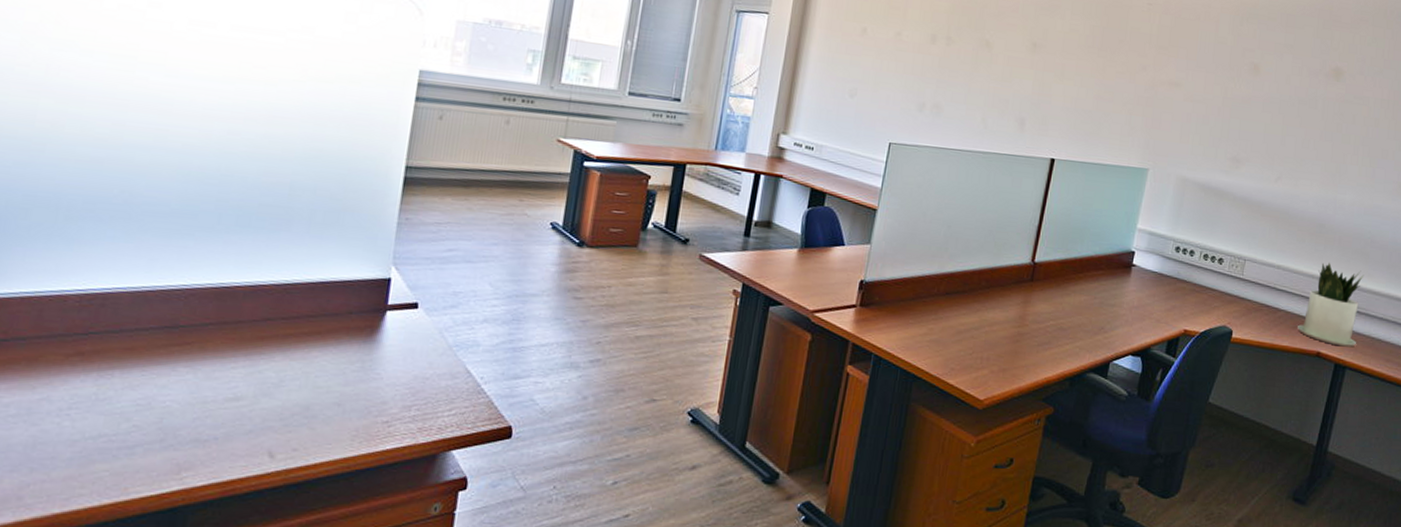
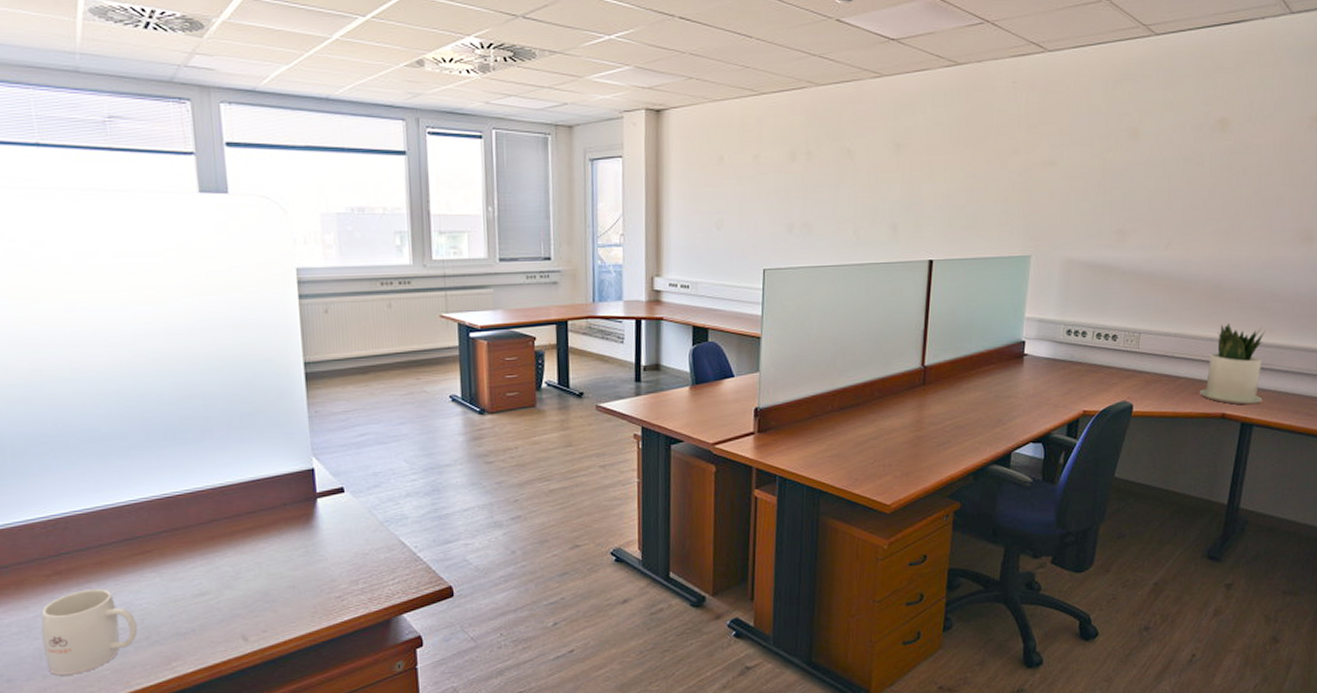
mug: none [38,377,154,472] -> present [40,589,138,676]

